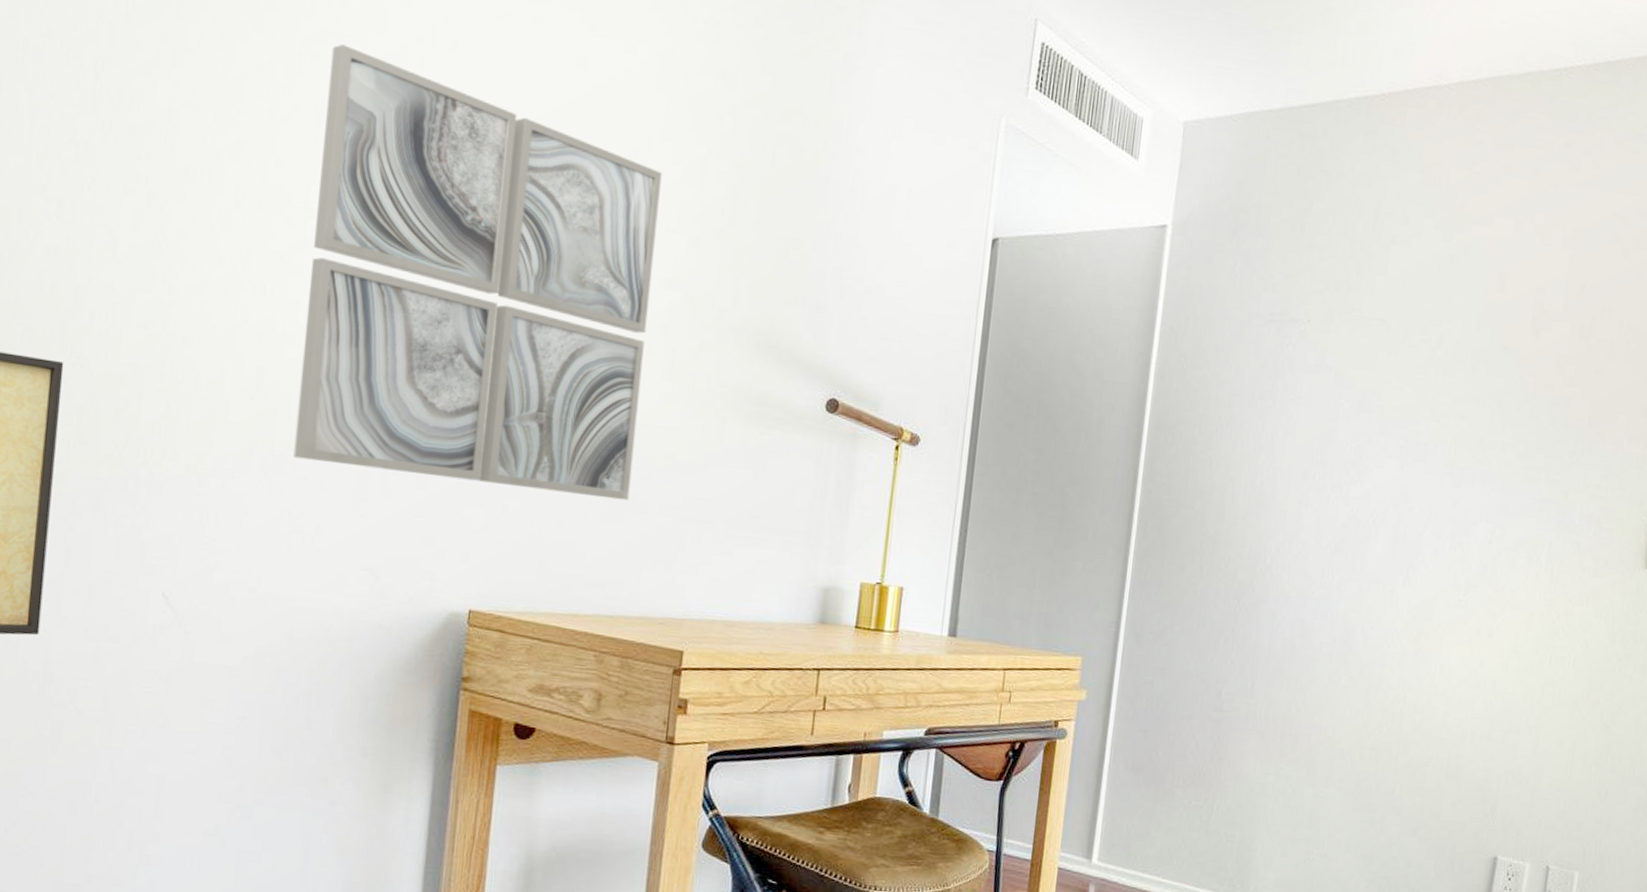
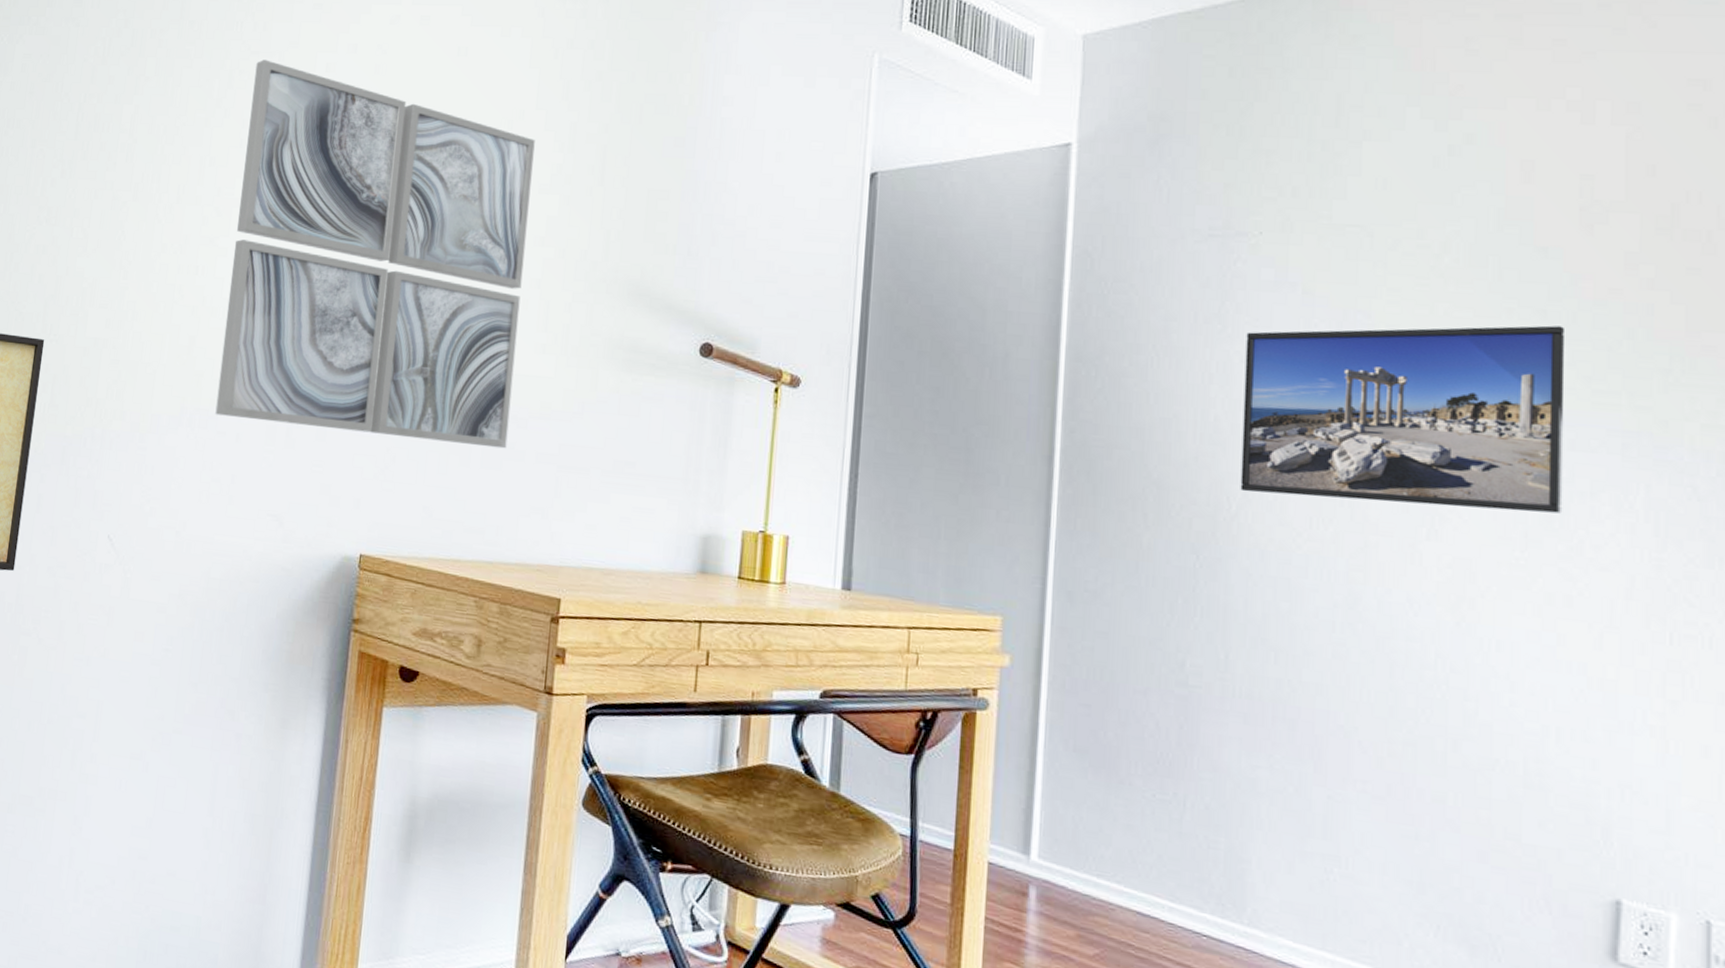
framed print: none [1274,408,1512,565] -> present [1240,325,1566,514]

